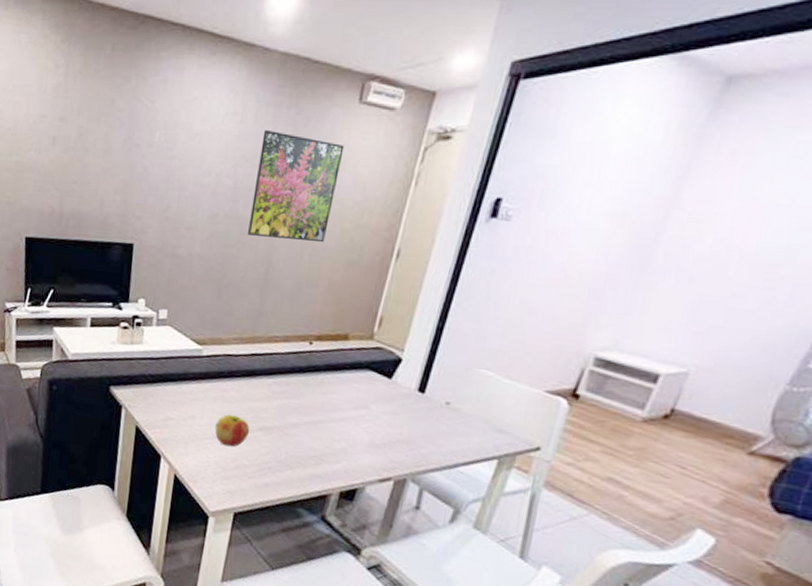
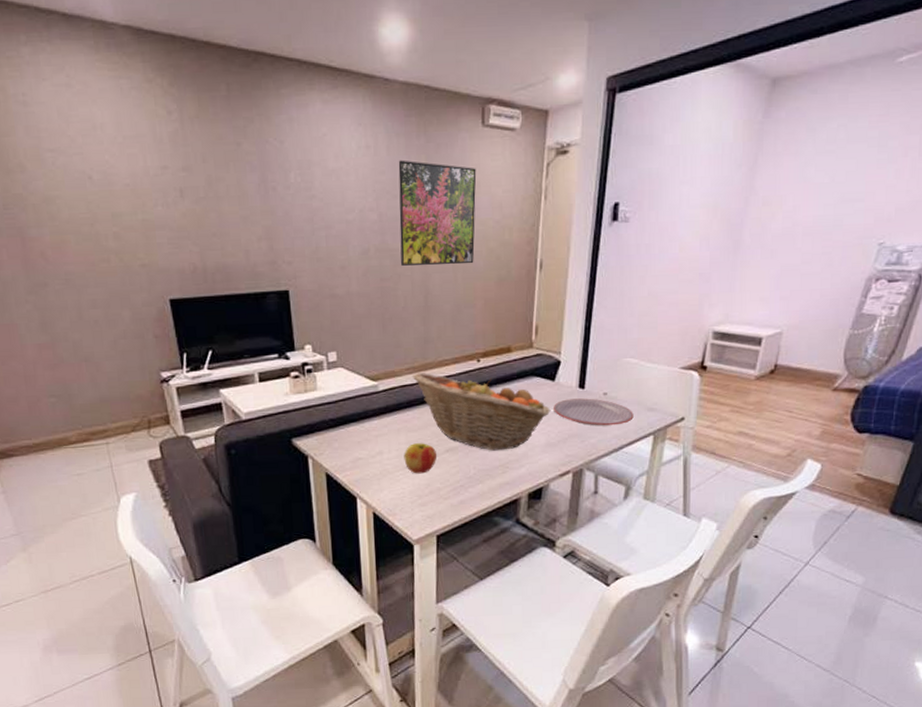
fruit basket: none [239,344,382,442] -> present [413,373,551,451]
plate: none [384,400,478,440] -> present [554,398,634,426]

